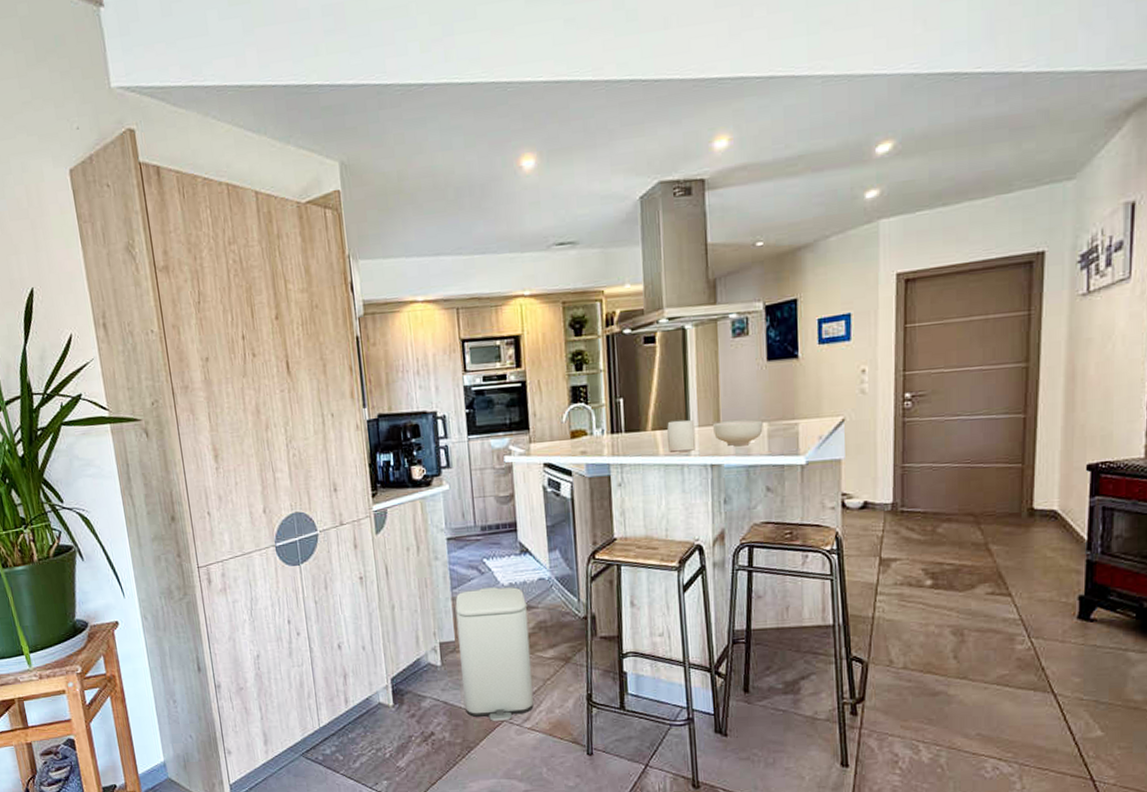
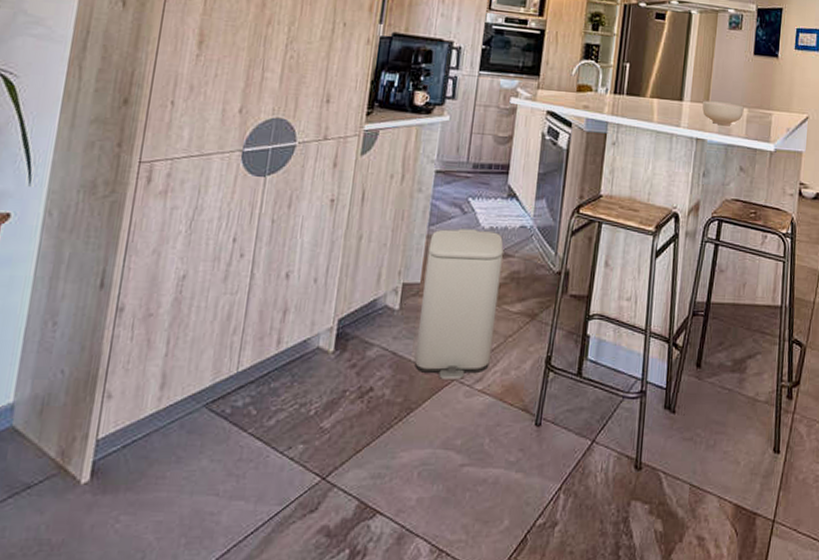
mug: present [666,420,696,452] -> none [662,92,688,123]

